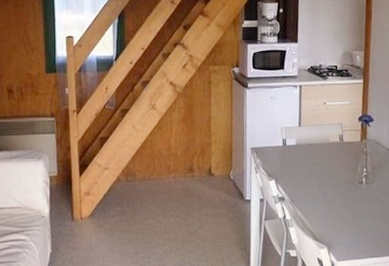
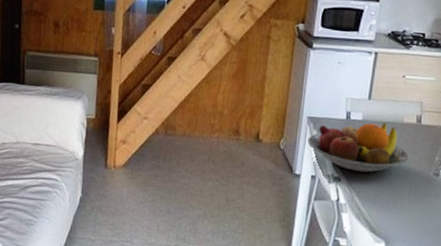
fruit bowl: none [253,145,338,190] -> present [307,123,410,173]

